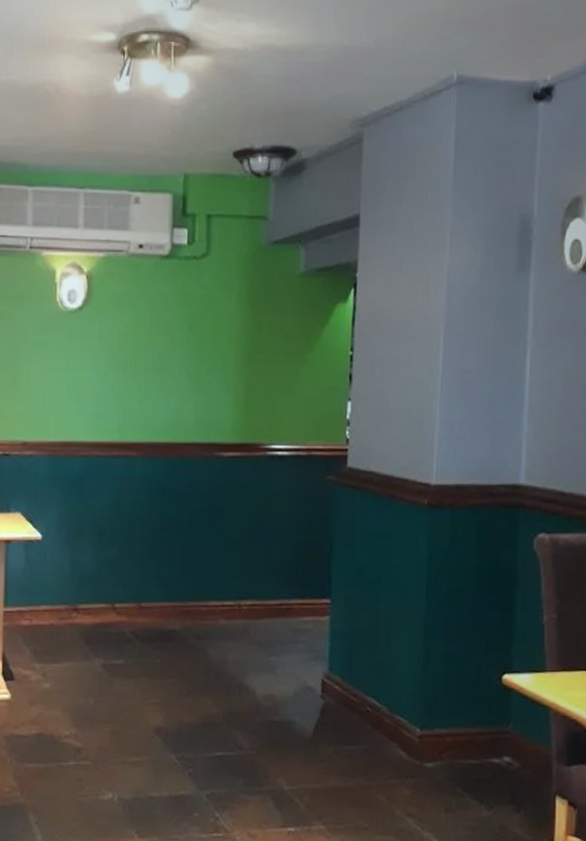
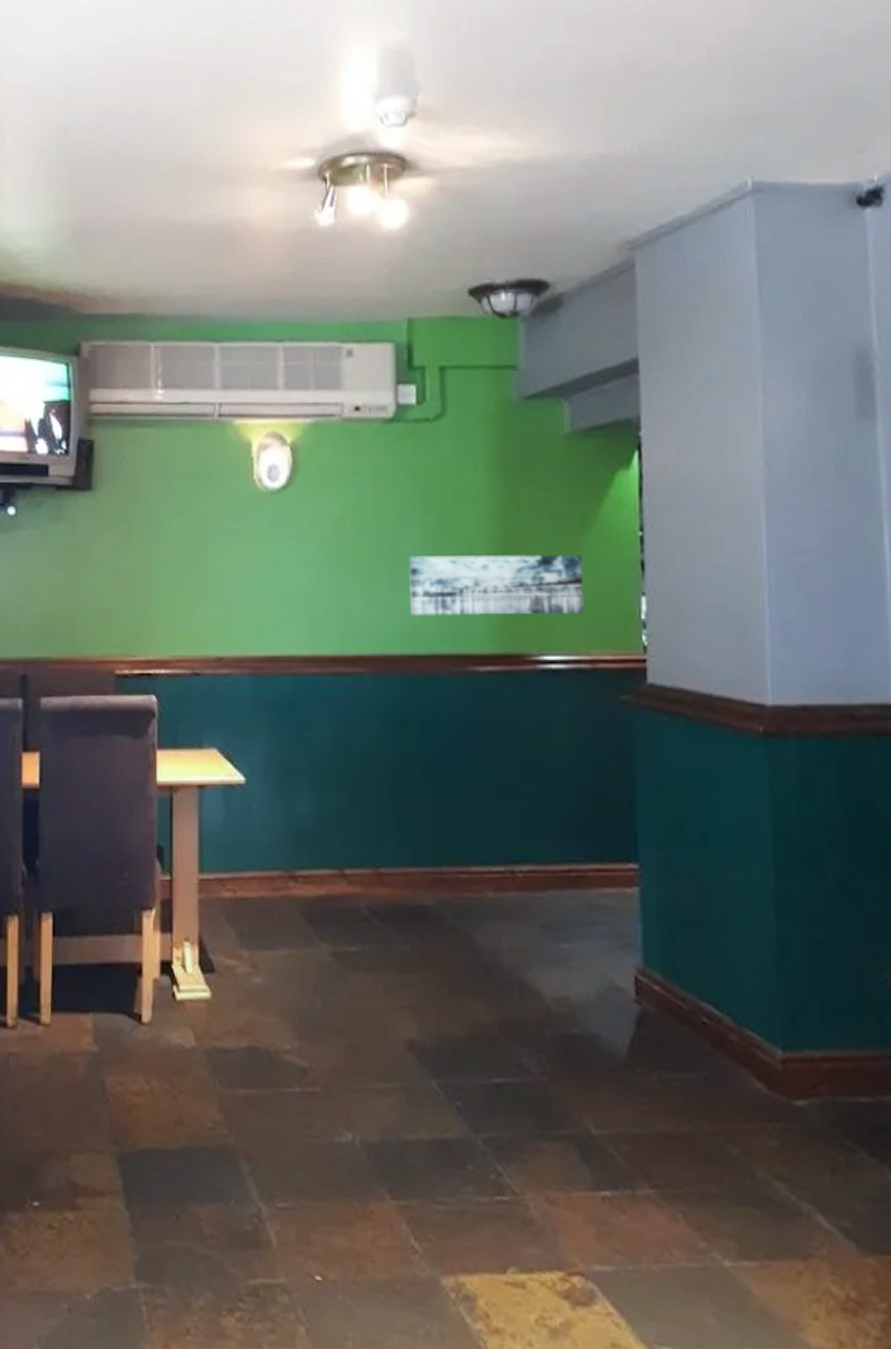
wall art: none [173,366,306,414] -> present [409,554,584,615]

